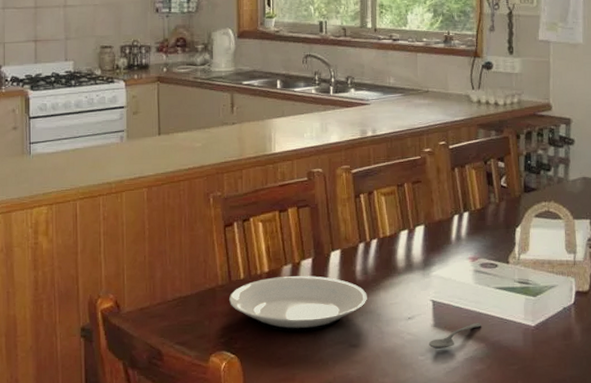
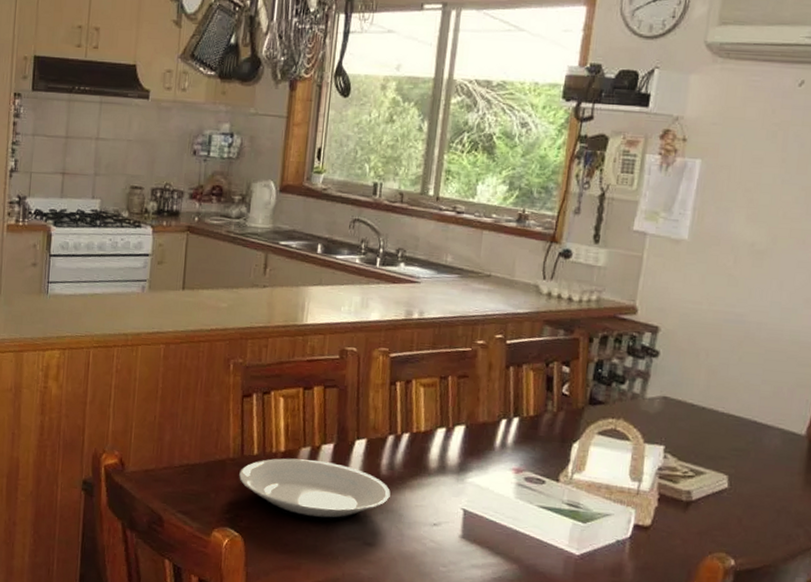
spoon: present [428,322,481,349] -> none [452,540,517,564]

